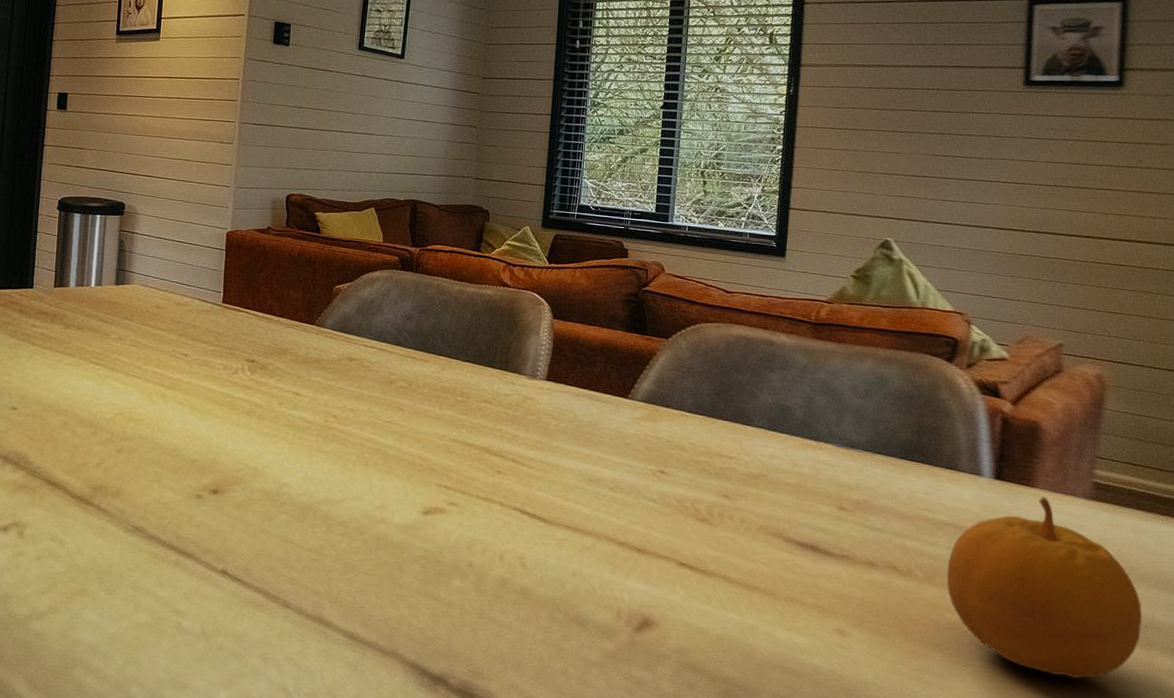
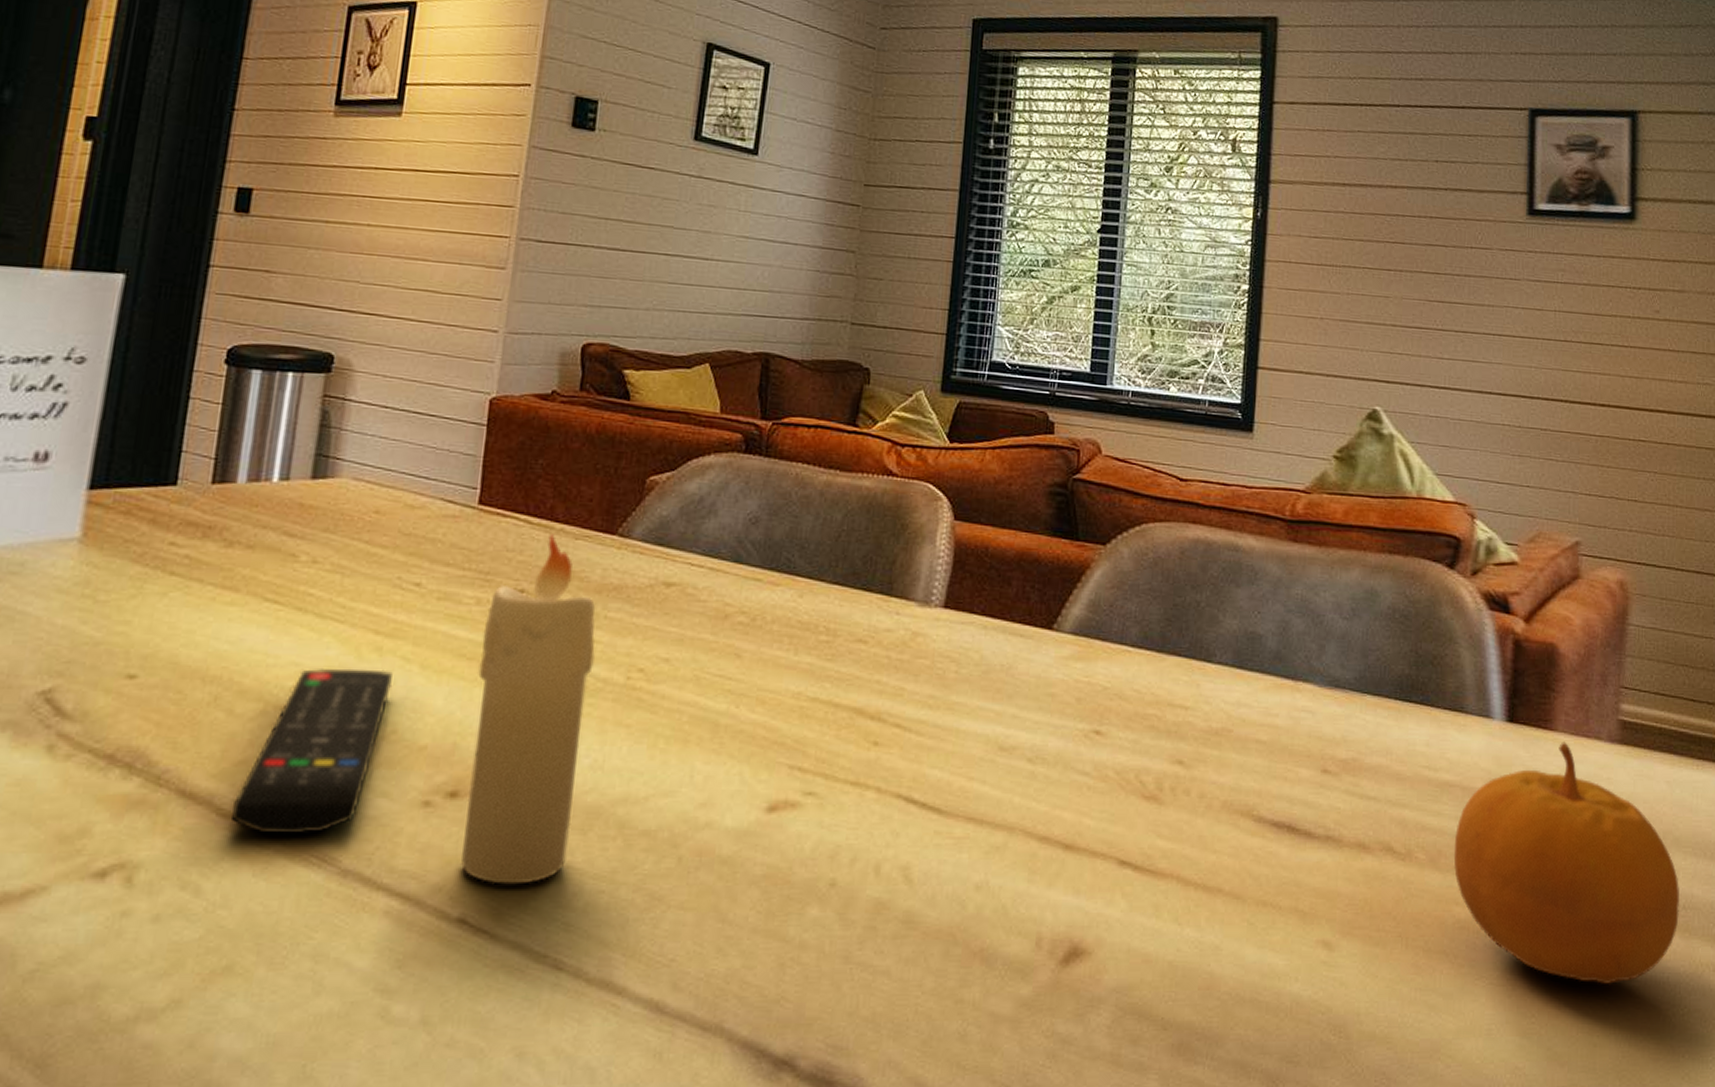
remote control: none [79,407,173,512] -> present [232,668,393,835]
candle: none [222,323,303,552] -> present [461,534,596,885]

